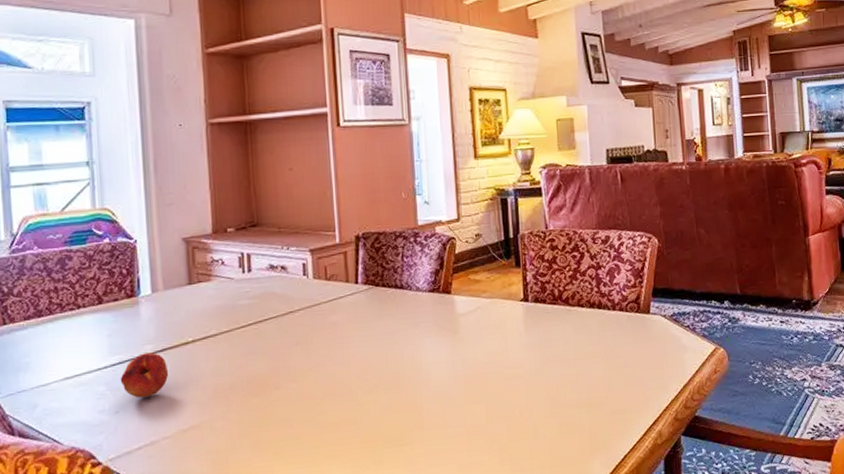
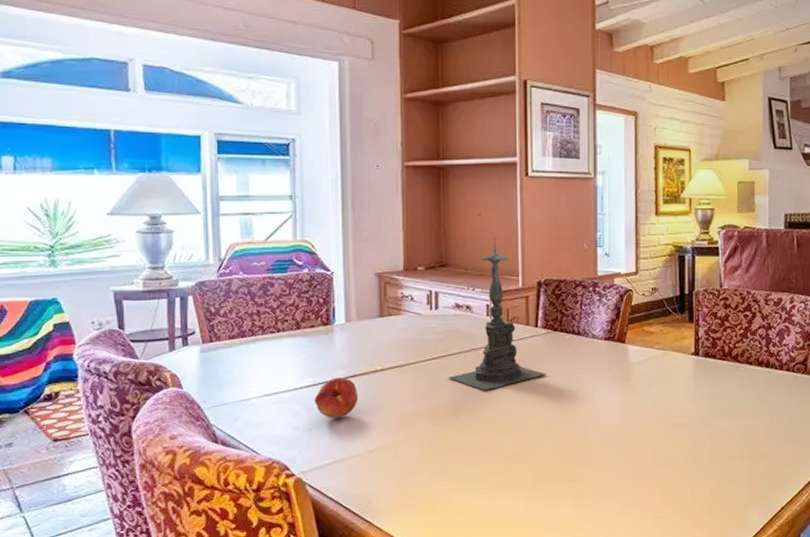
candle holder: none [265,191,370,356] -> present [448,236,547,391]

